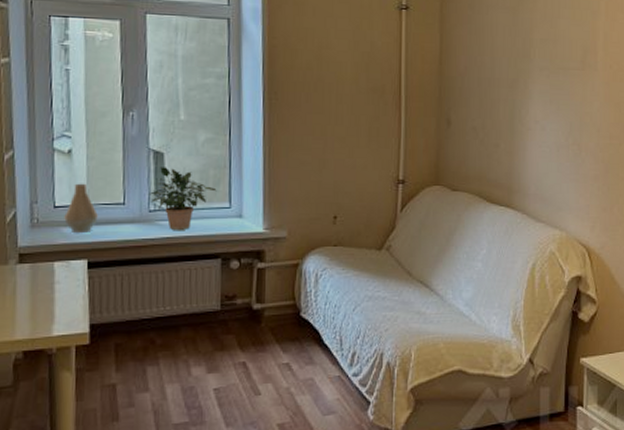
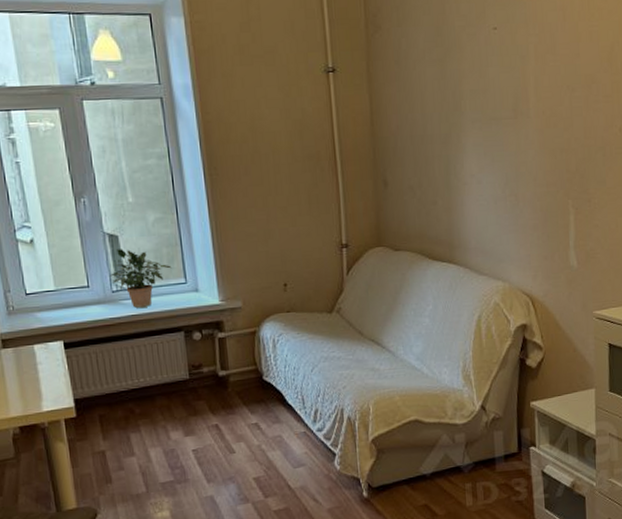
vase: present [64,183,98,234] -> none [36,270,67,318]

